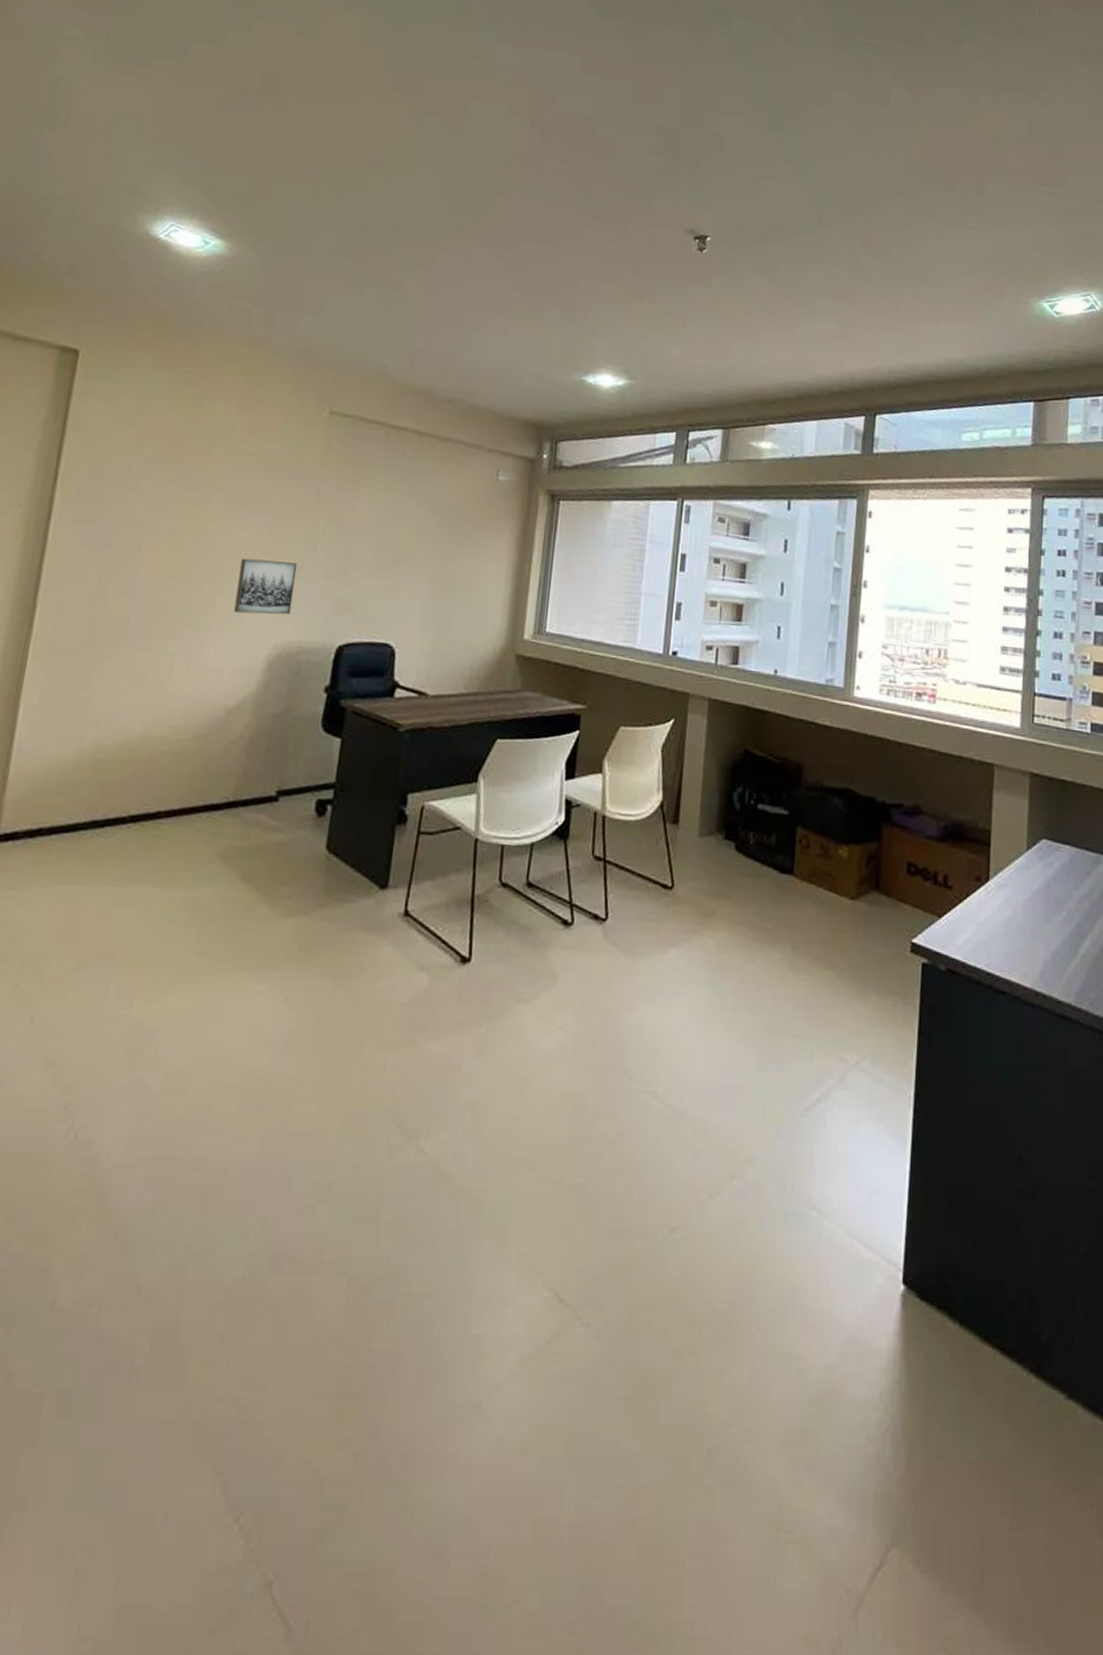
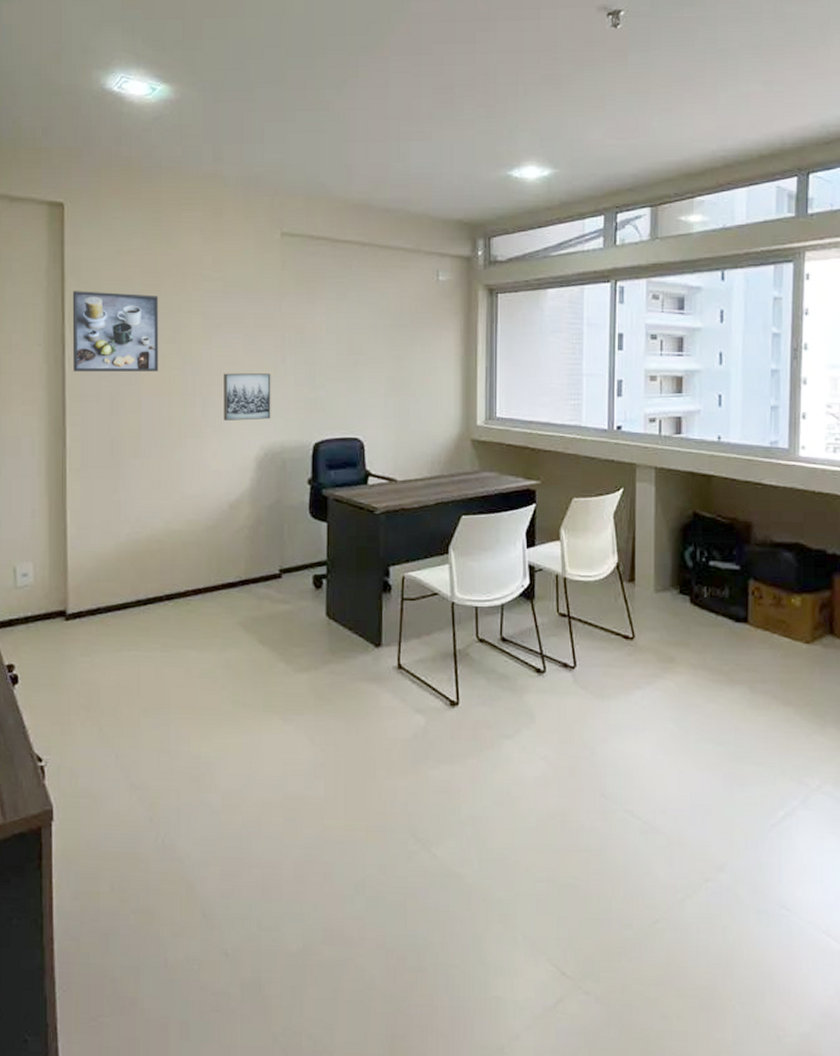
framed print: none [58,448,177,550] -> present [72,291,159,372]

